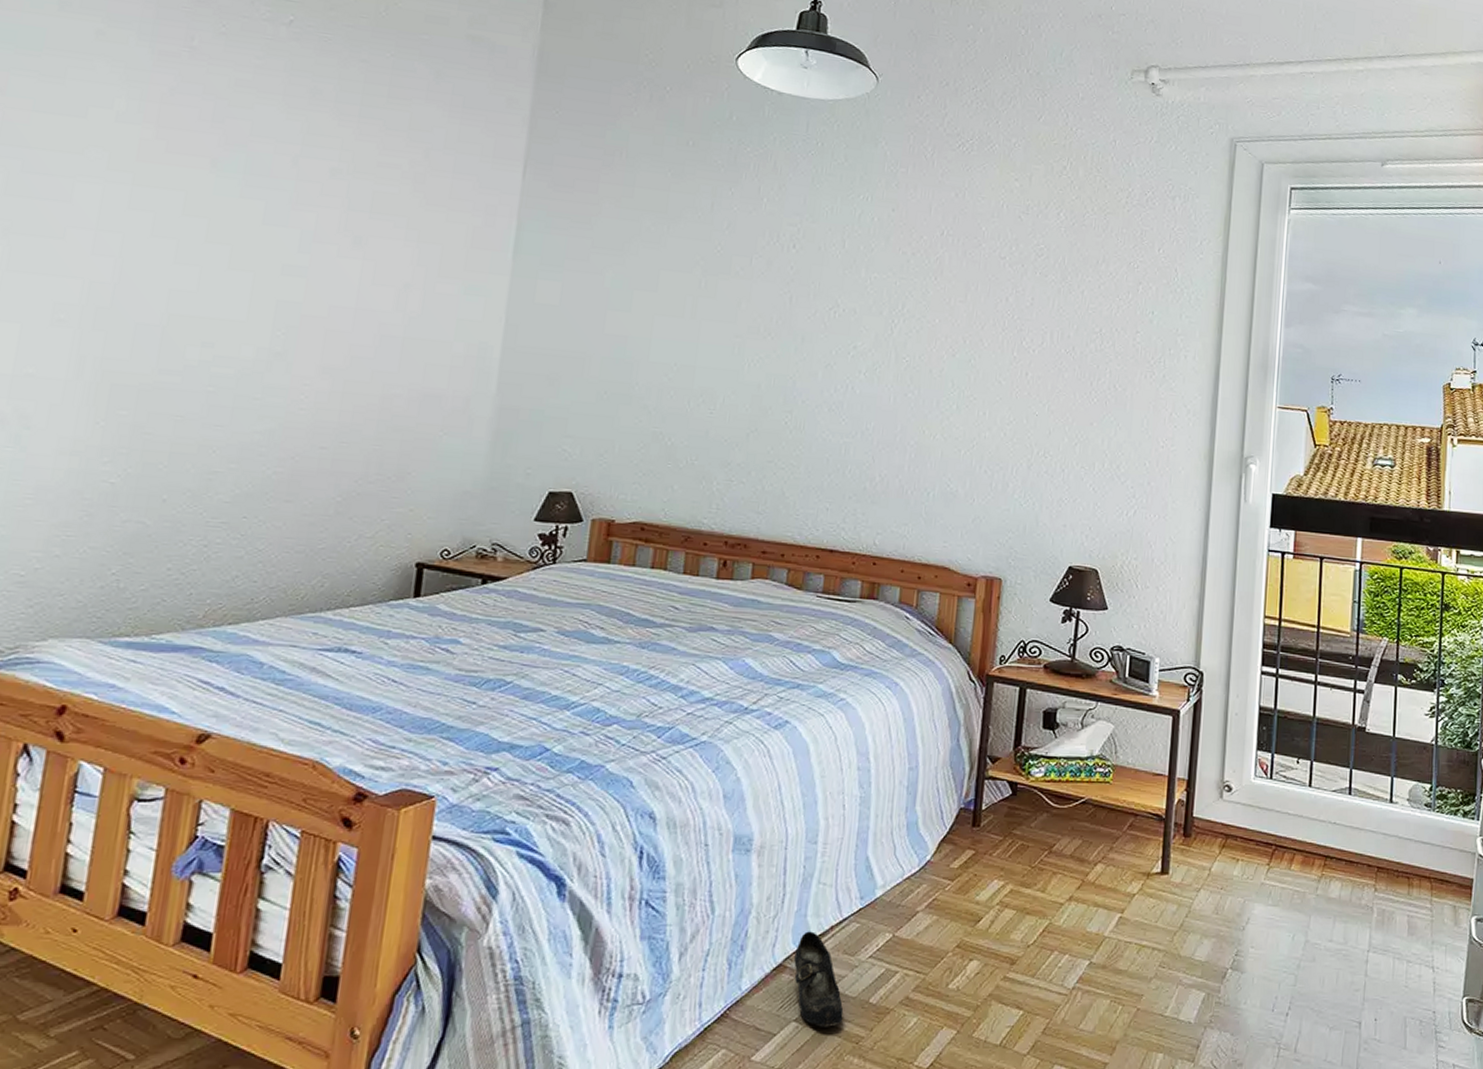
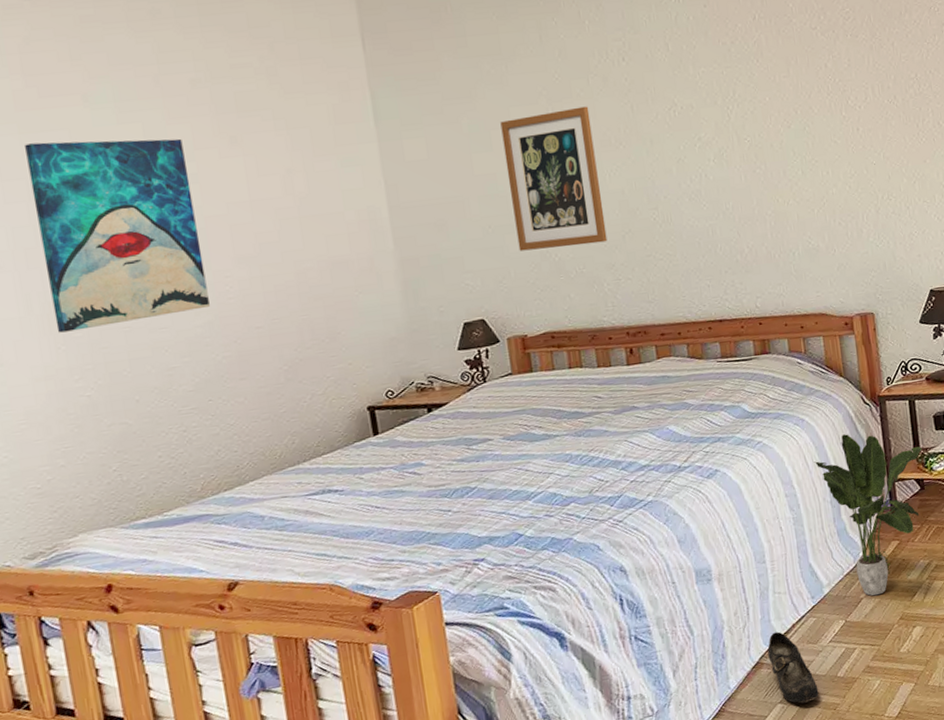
wall art: none [102,197,303,414] -> present [25,138,210,333]
wall art: none [630,283,745,437] -> present [500,106,608,252]
potted plant: none [898,711,1024,912] -> present [814,434,923,596]

